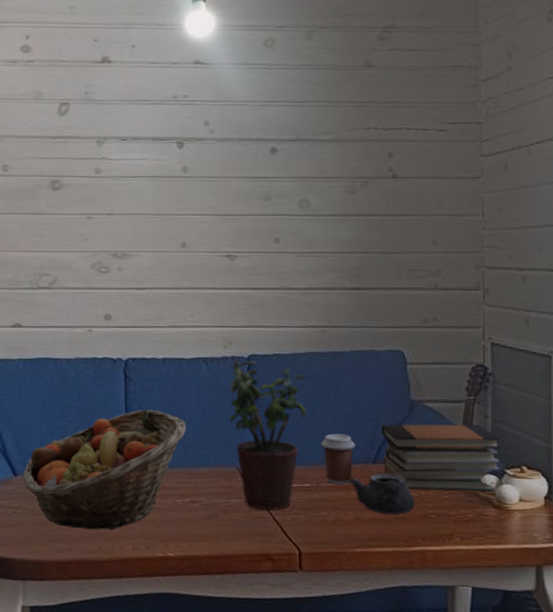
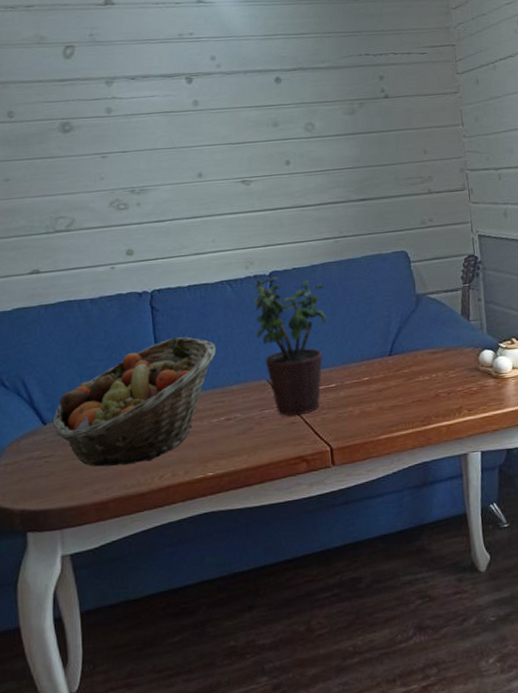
coffee cup: present [321,433,355,485] -> none [342,333,372,381]
teapot: present [349,472,415,515] -> none [369,362,428,401]
book stack: present [381,424,501,492] -> none [393,307,495,374]

